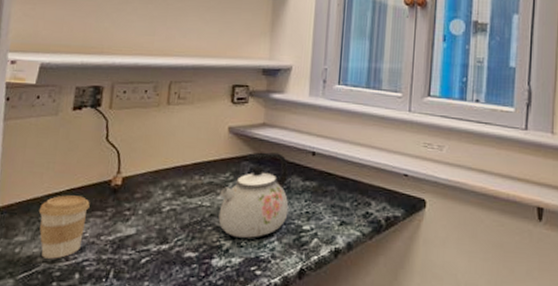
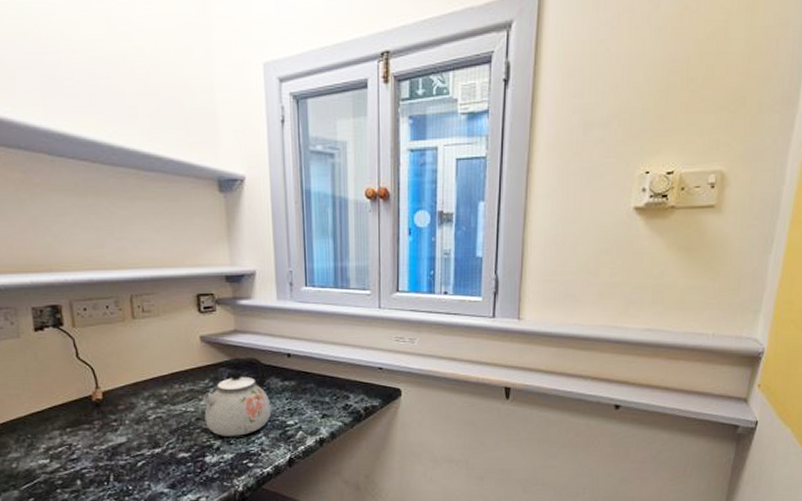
coffee cup: present [38,195,90,259] -> none [25,412,76,470]

